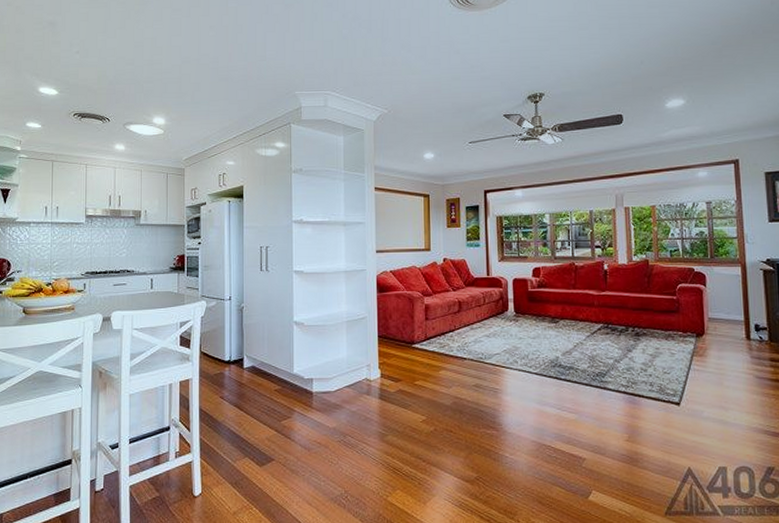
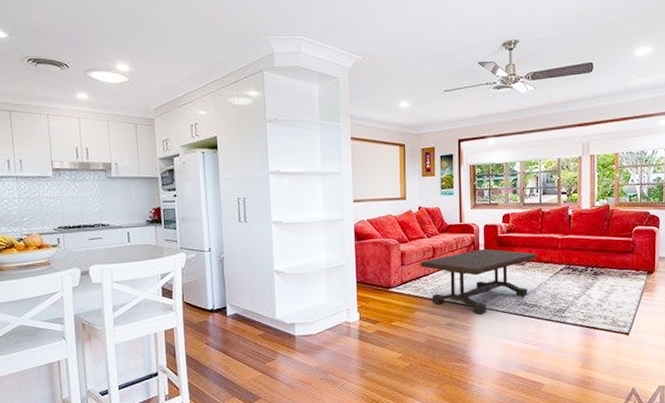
coffee table: none [445,303,572,375] -> present [420,248,537,314]

